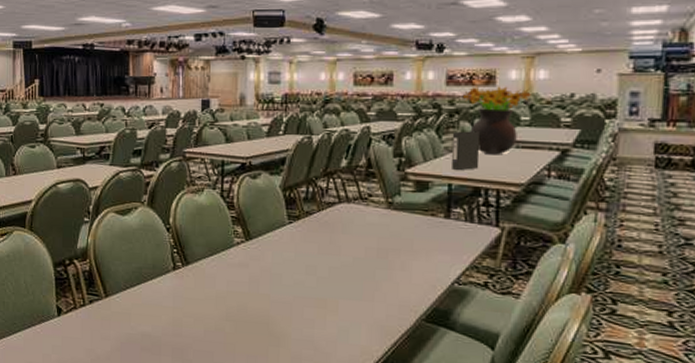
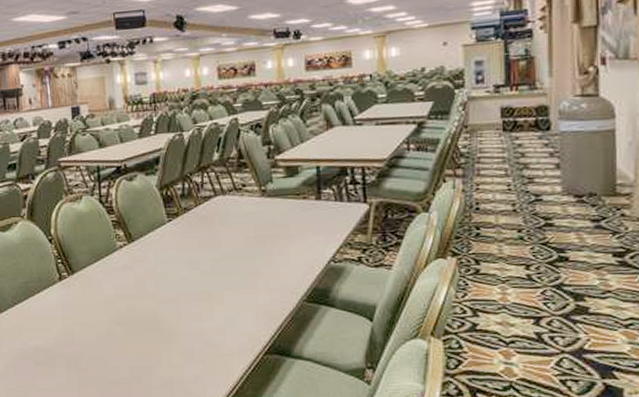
binder: present [451,131,480,171] -> none [315,112,344,153]
flower arrangement: present [464,86,531,155] -> none [323,66,385,134]

